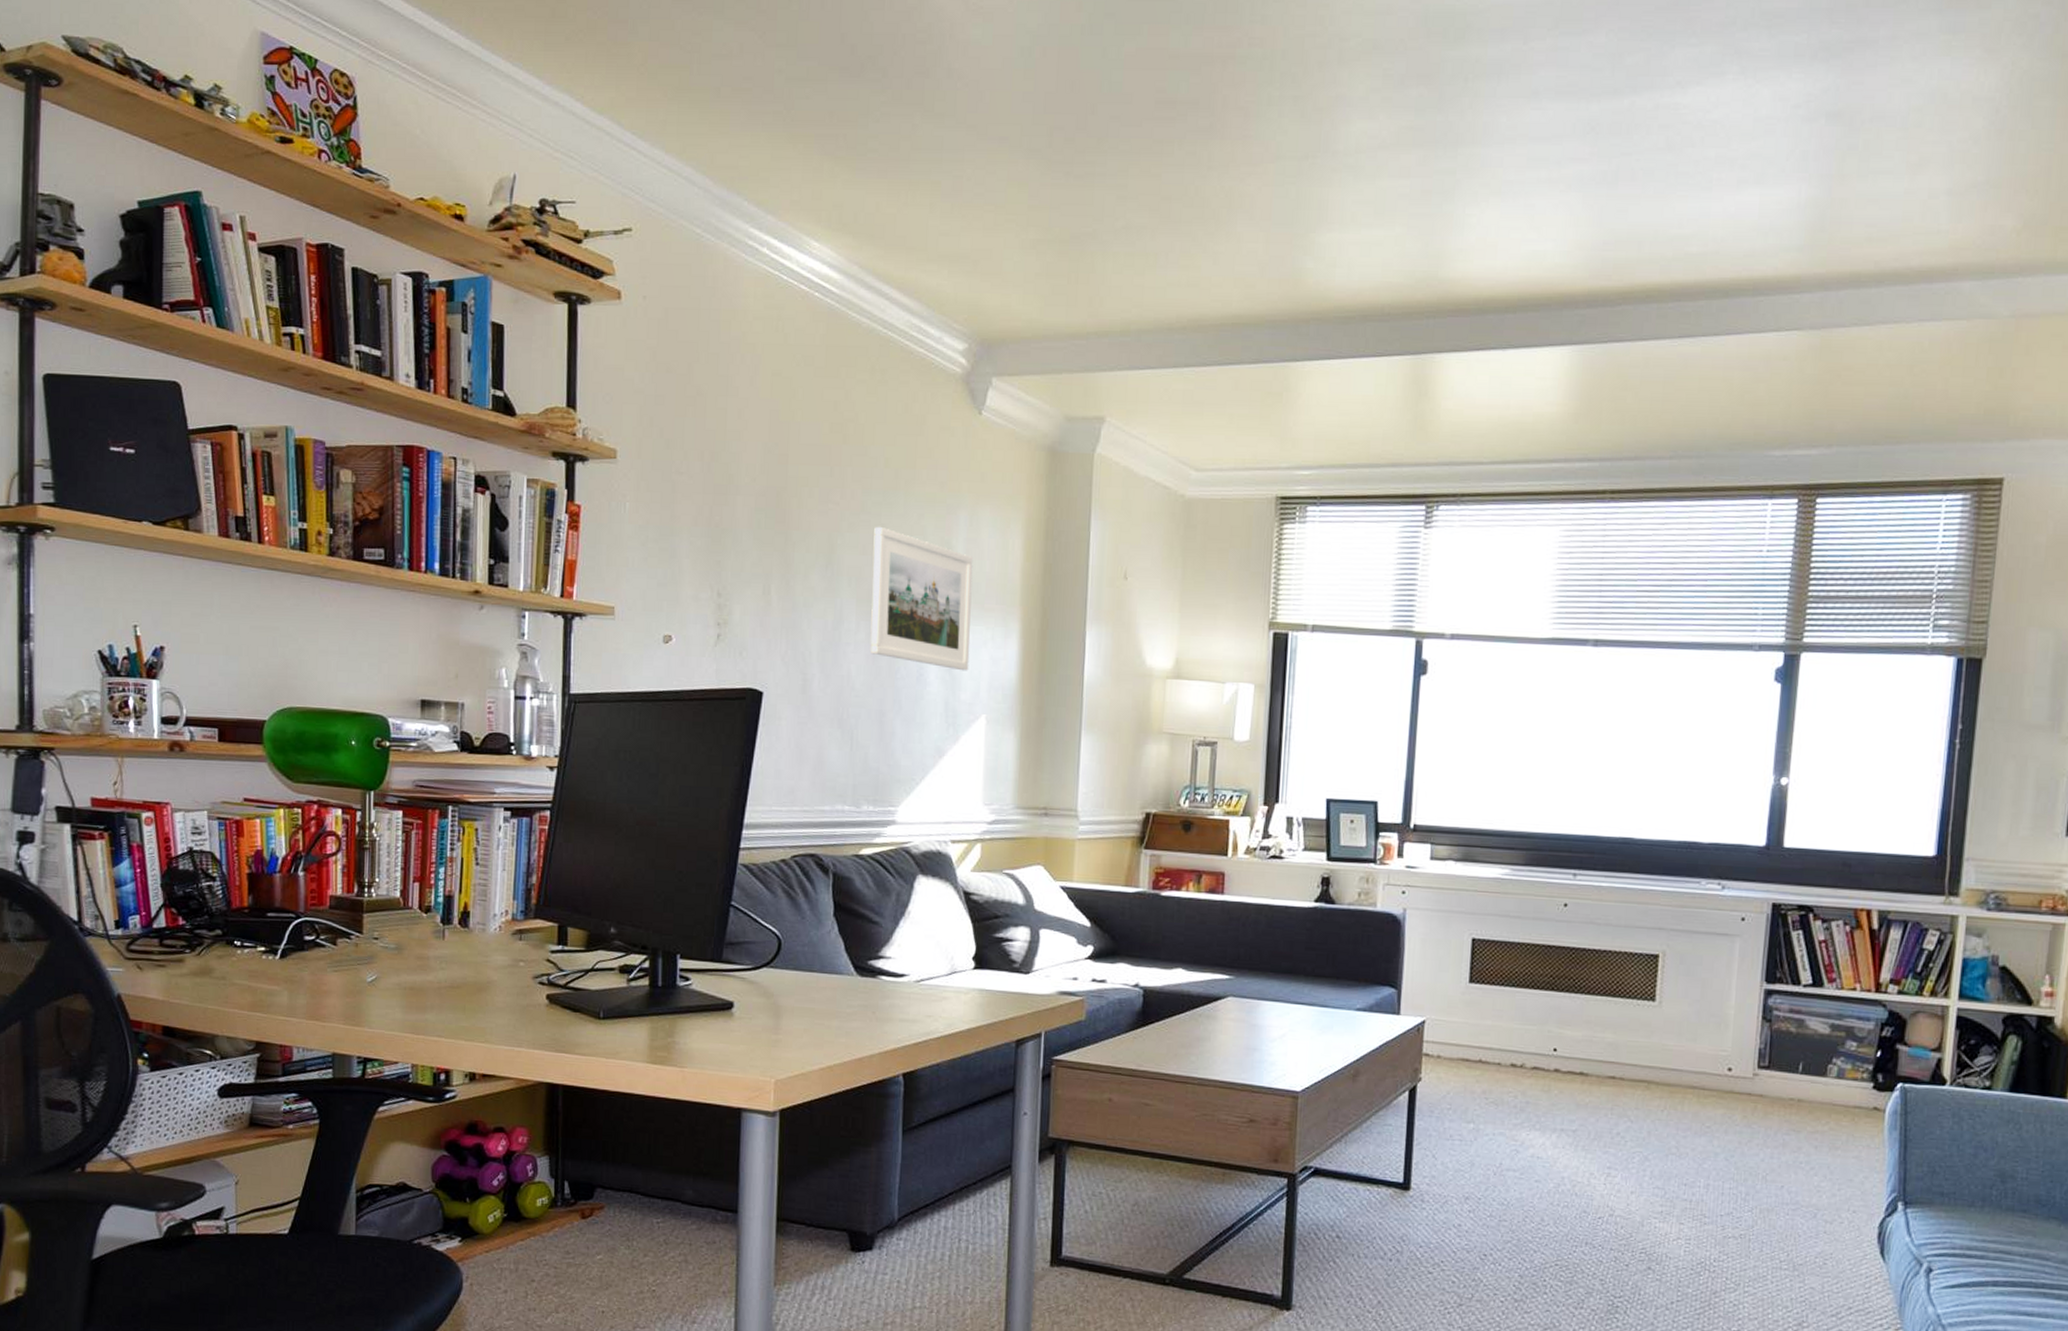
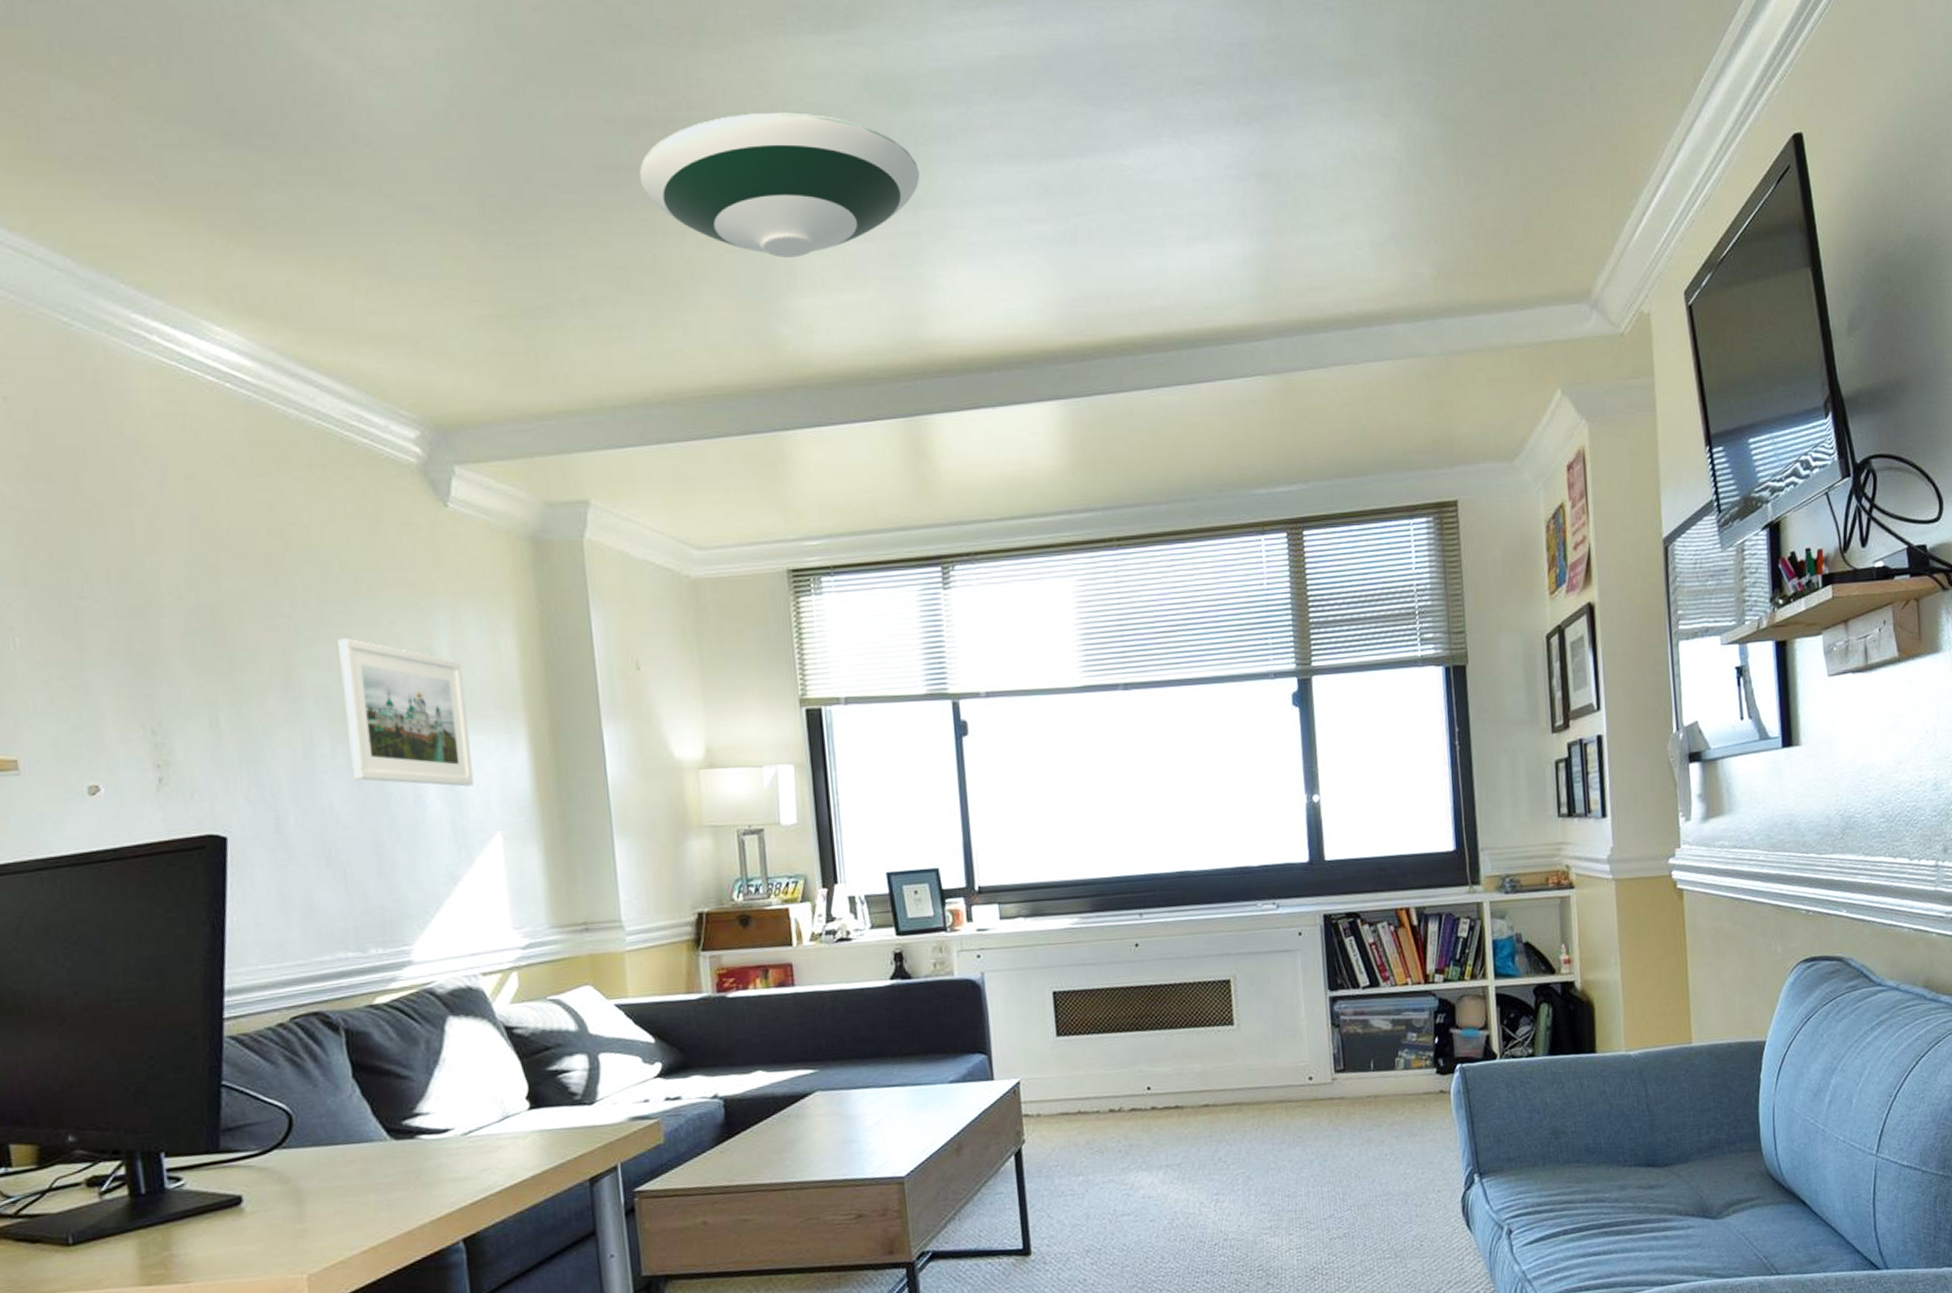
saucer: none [1193,48,1465,192] -> present [638,112,920,257]

